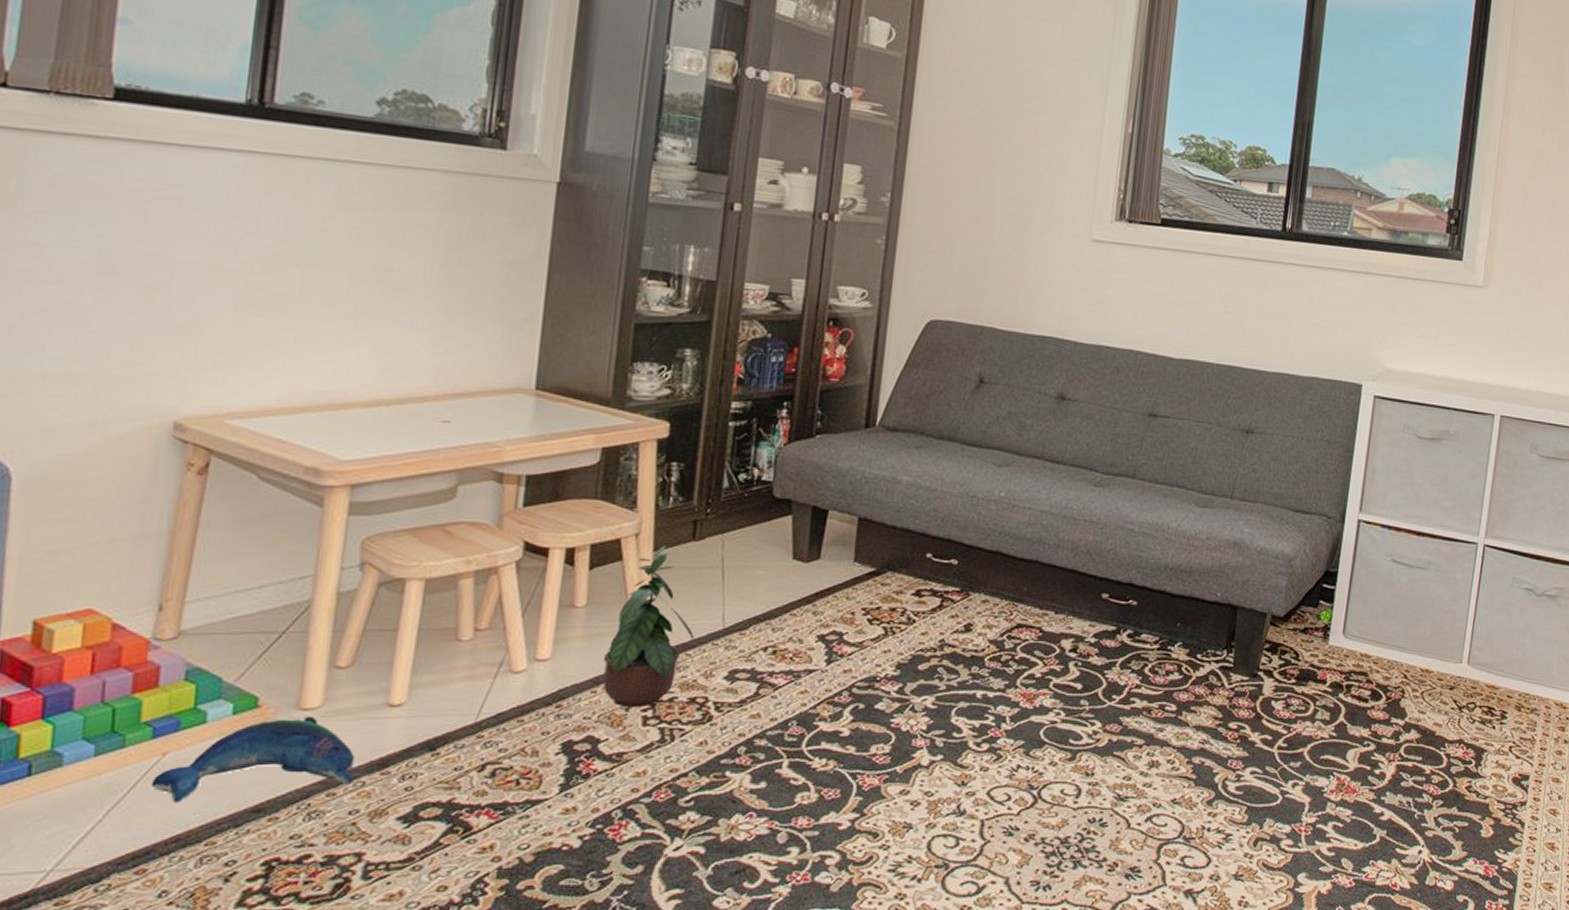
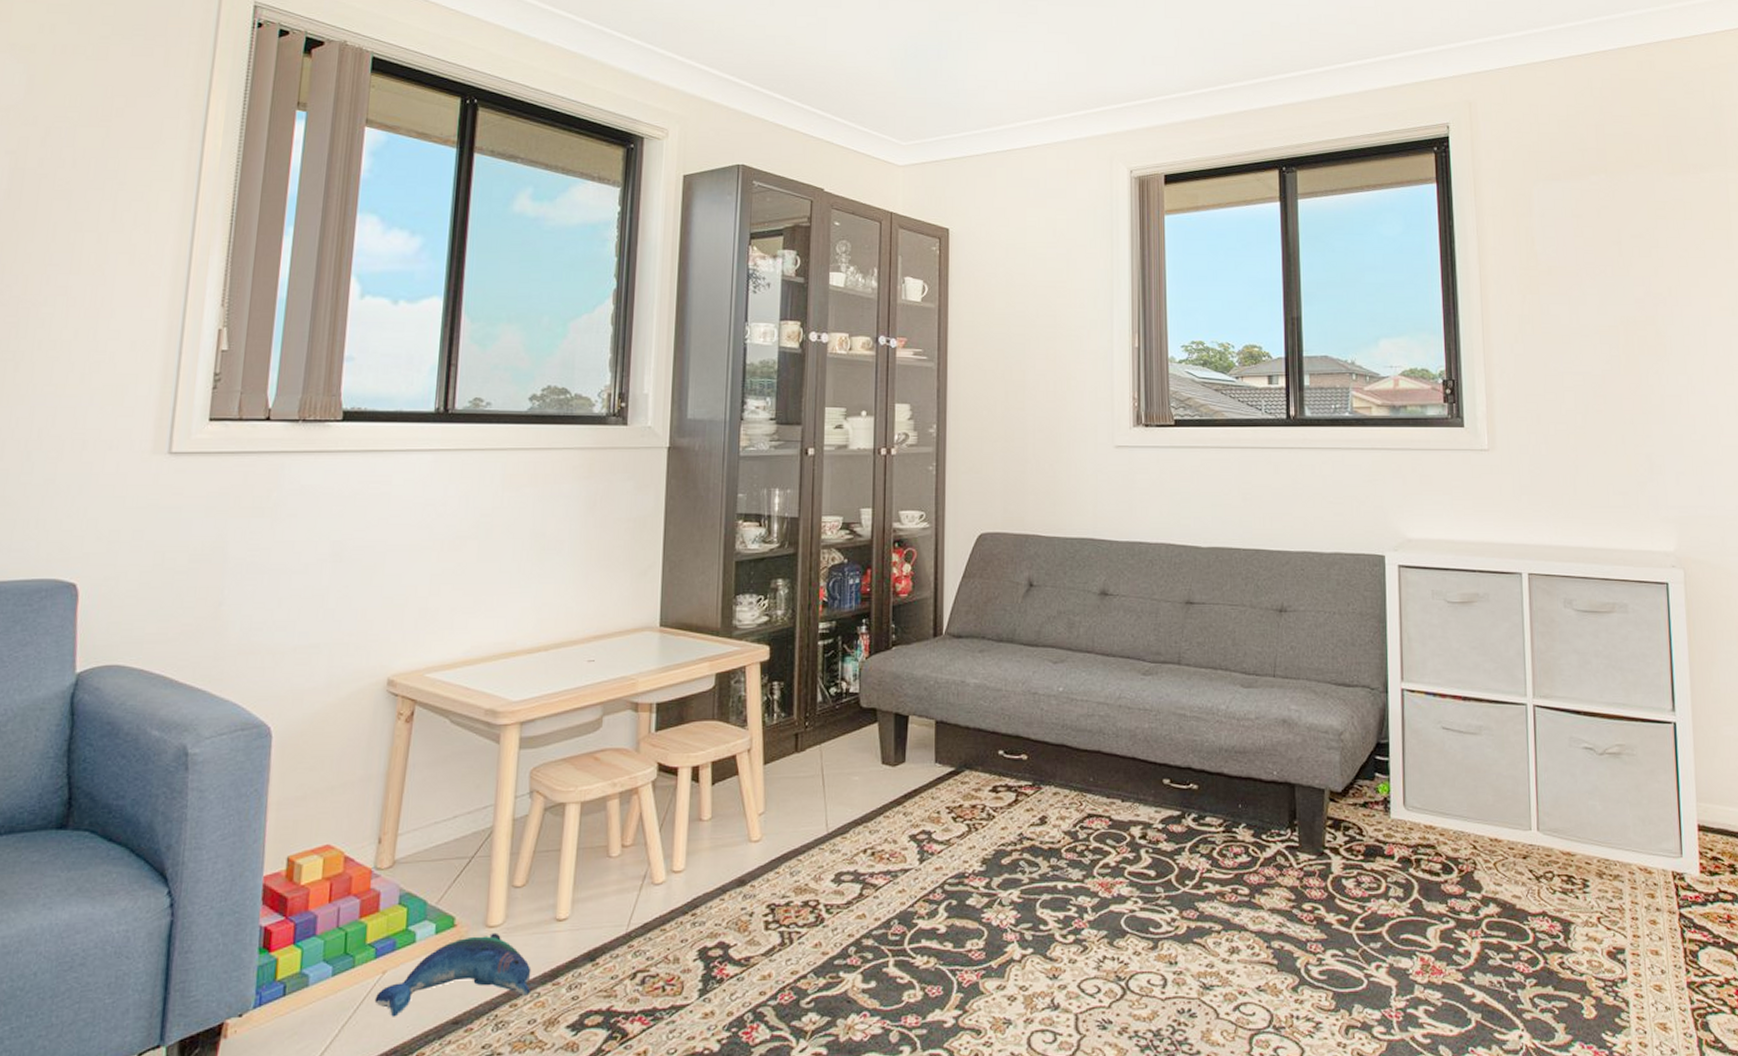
potted plant: present [603,544,695,708] -> none [728,758,803,913]

